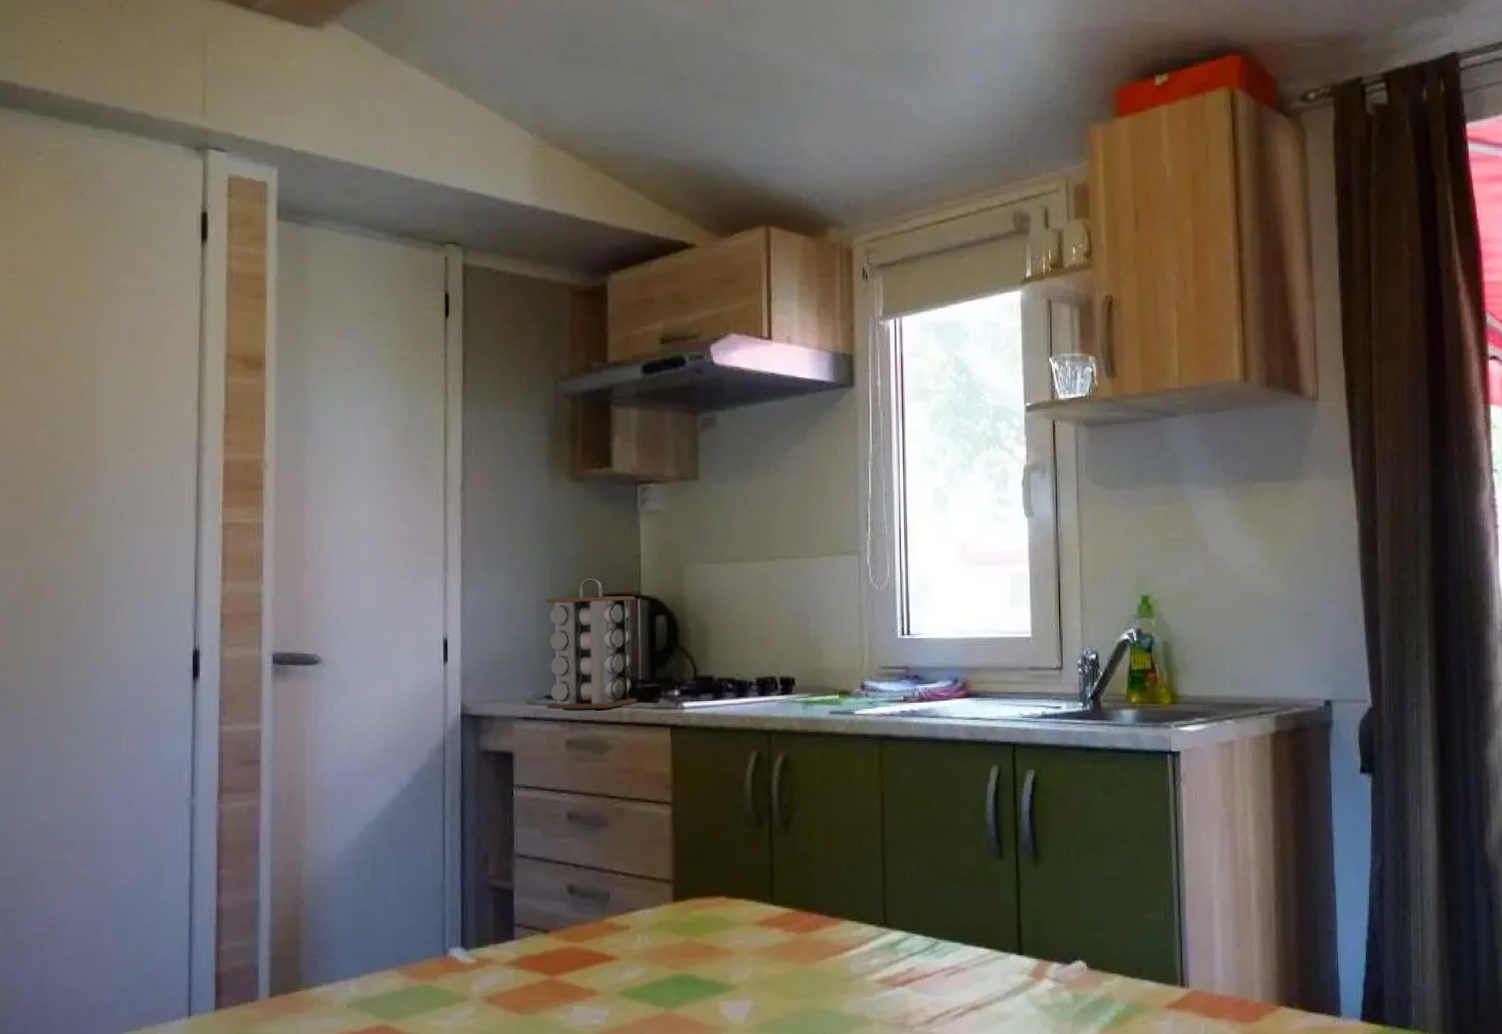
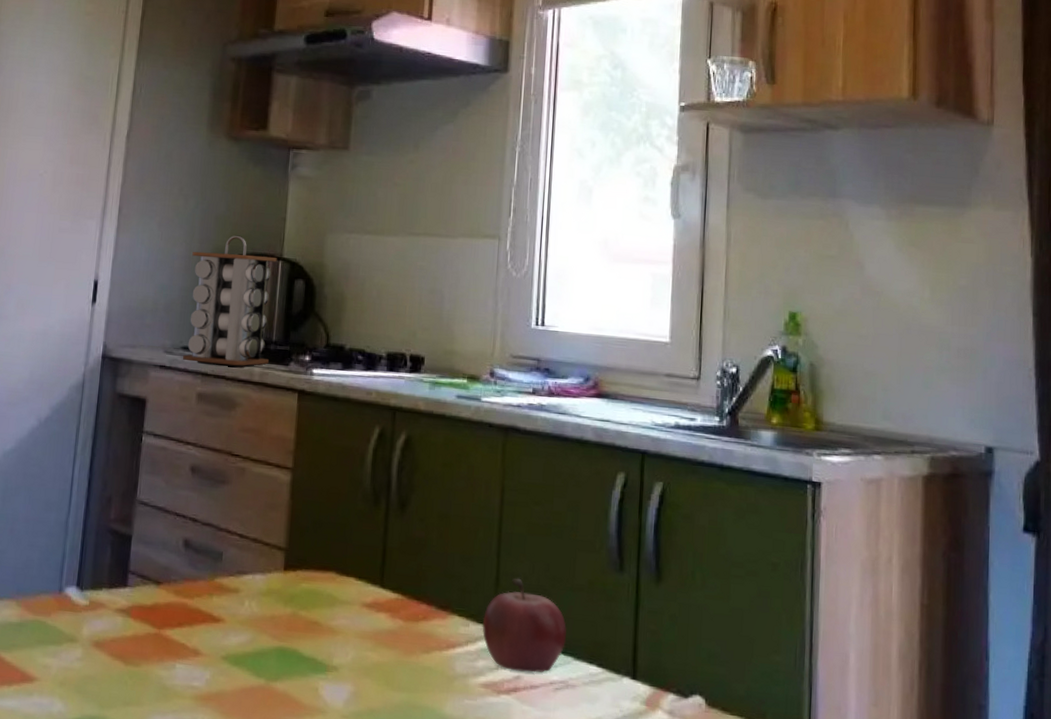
fruit: none [873,877,954,964] -> present [482,578,567,672]

